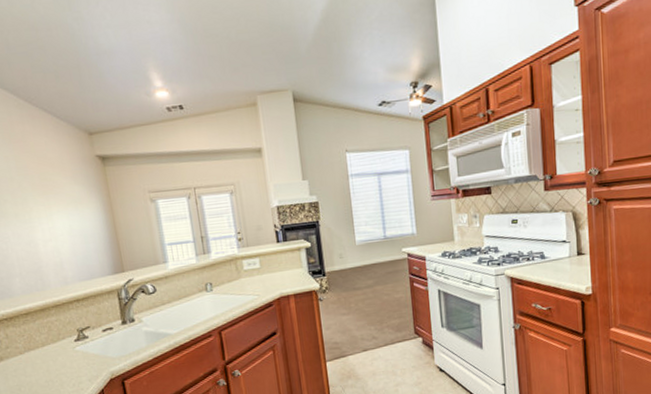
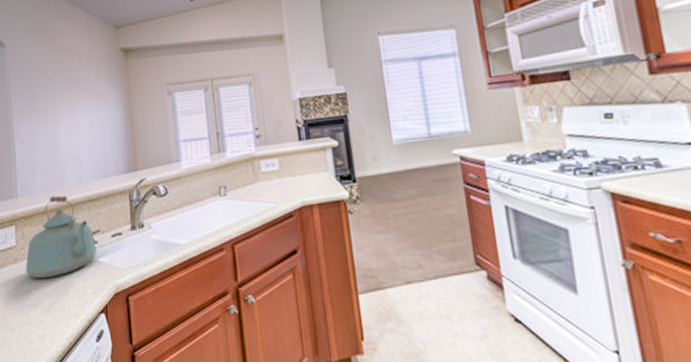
kettle: none [13,297,89,373] -> present [26,195,97,279]

